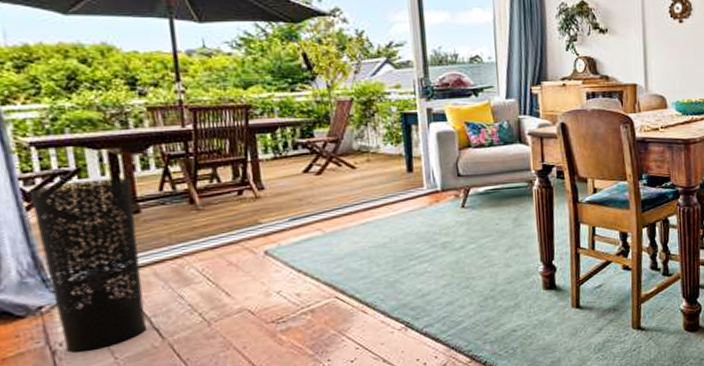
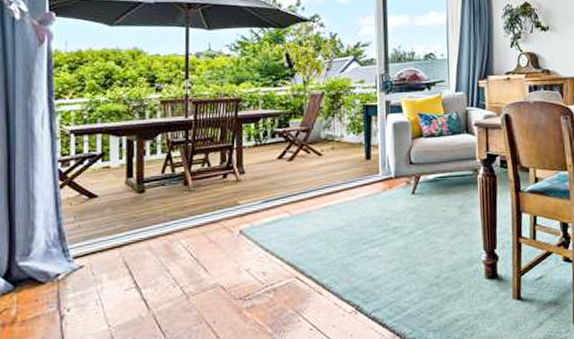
umbrella stand: present [28,178,147,353] -> none [64,161,140,318]

